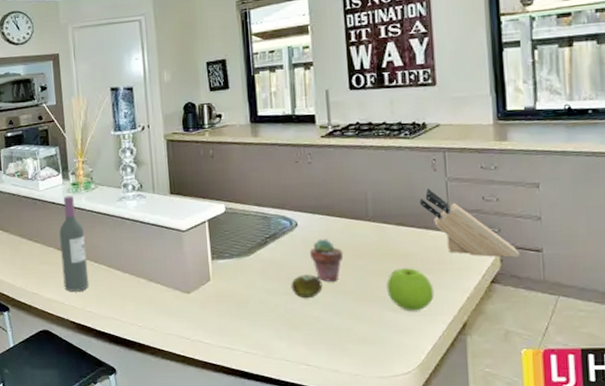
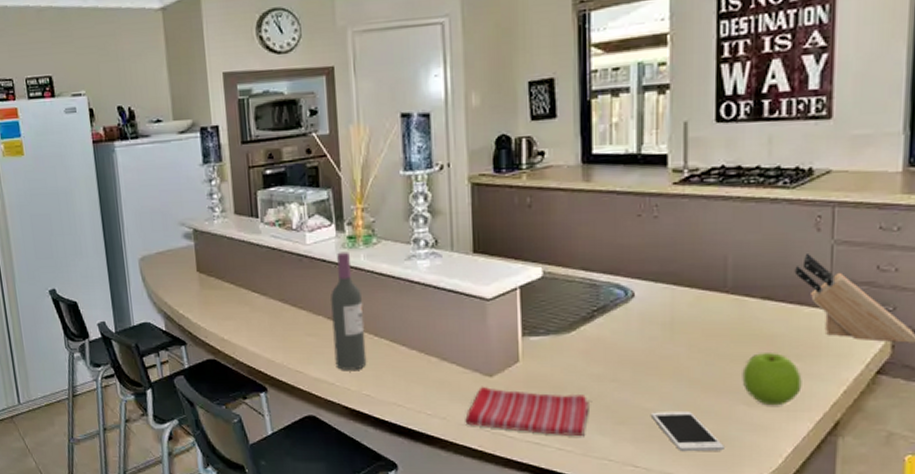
dish towel: none [169,301,268,341] -> present [465,386,589,436]
fruit: present [291,274,323,299] -> none [621,357,661,387]
potted succulent: present [309,239,344,282] -> none [647,314,691,367]
cell phone: none [317,318,378,352] -> present [650,412,724,452]

